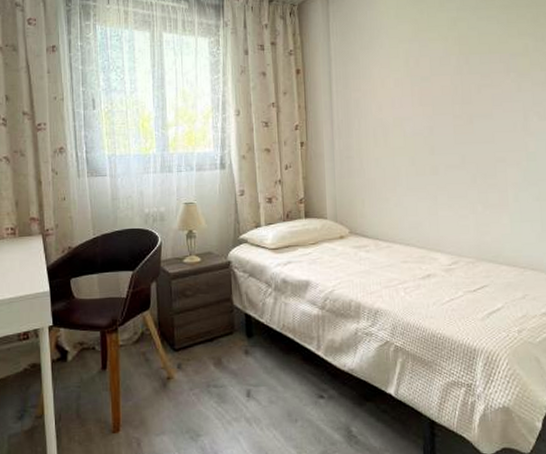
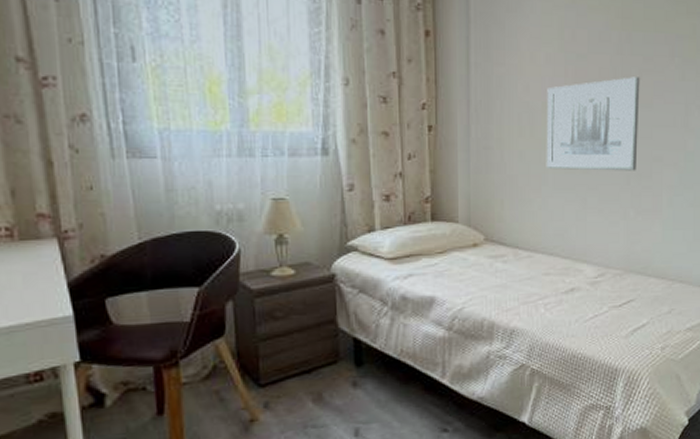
wall art: none [397,91,481,173] -> present [546,77,640,171]

